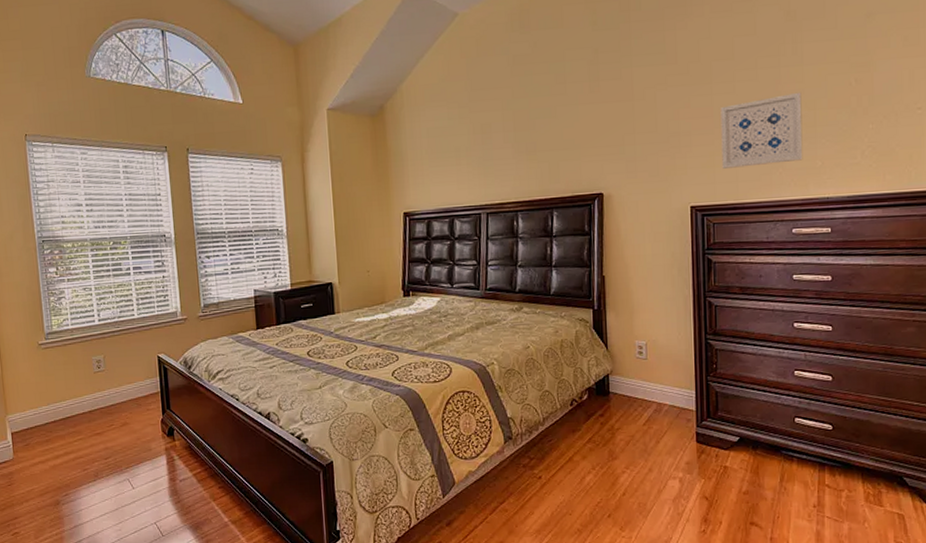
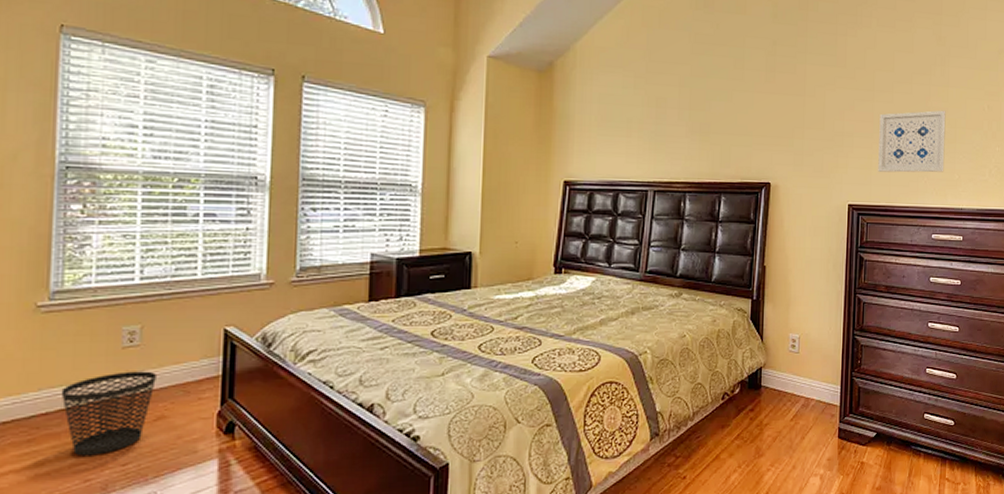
wastebasket: none [61,389,118,452] -> present [61,371,156,456]

